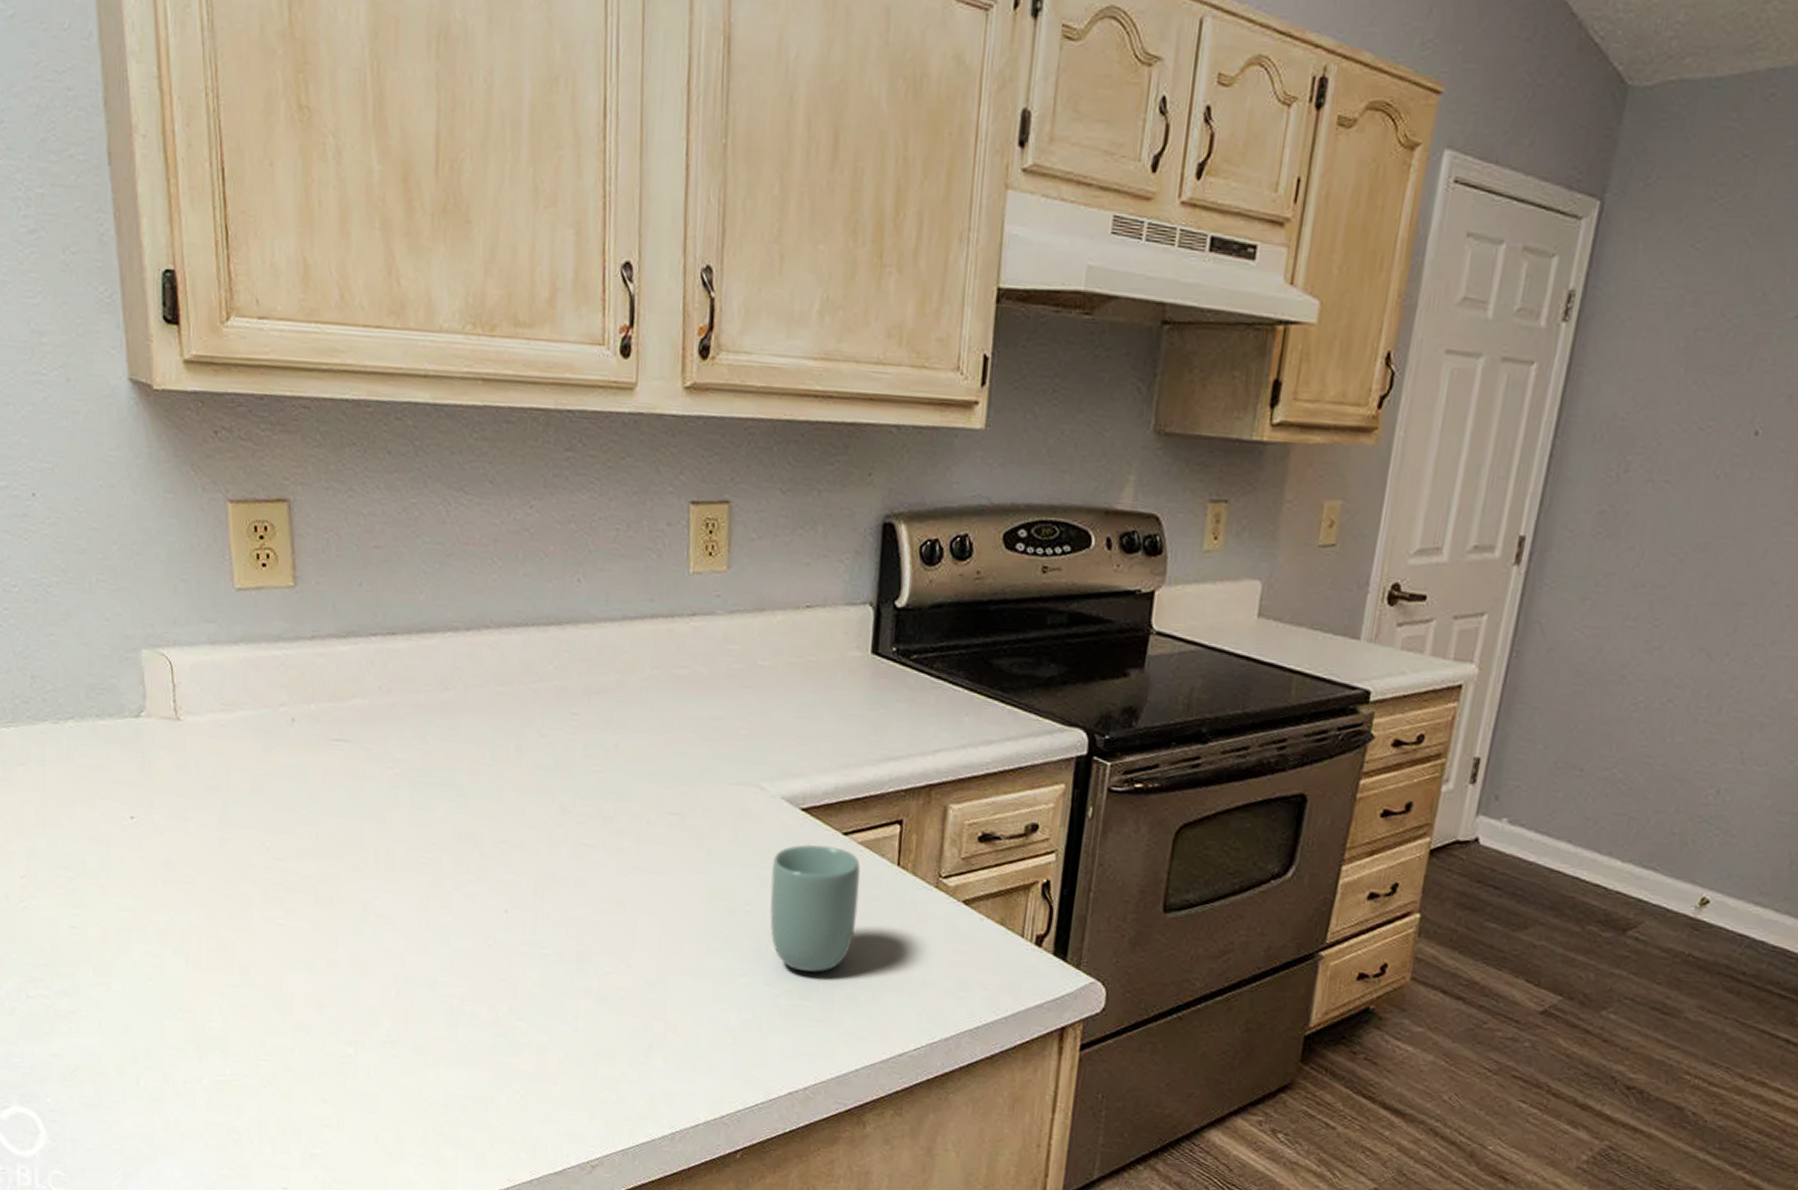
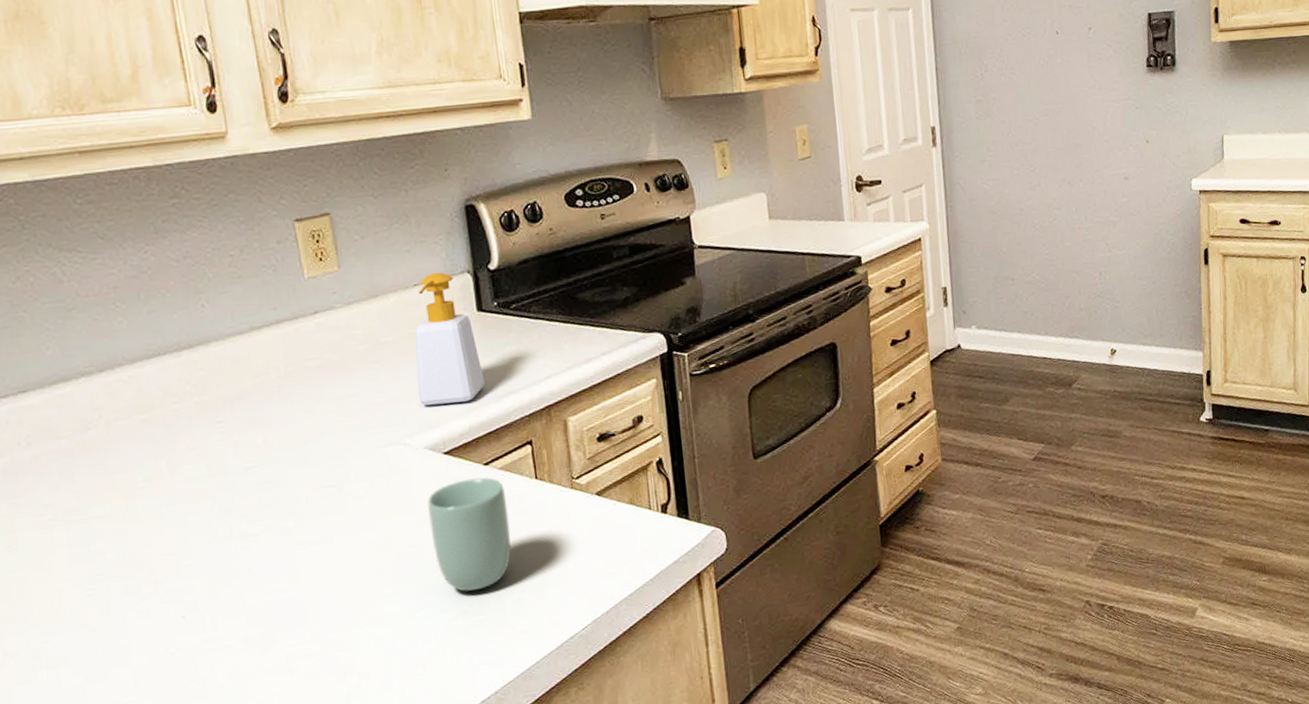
soap bottle: none [786,597,864,757] -> present [415,272,485,406]

